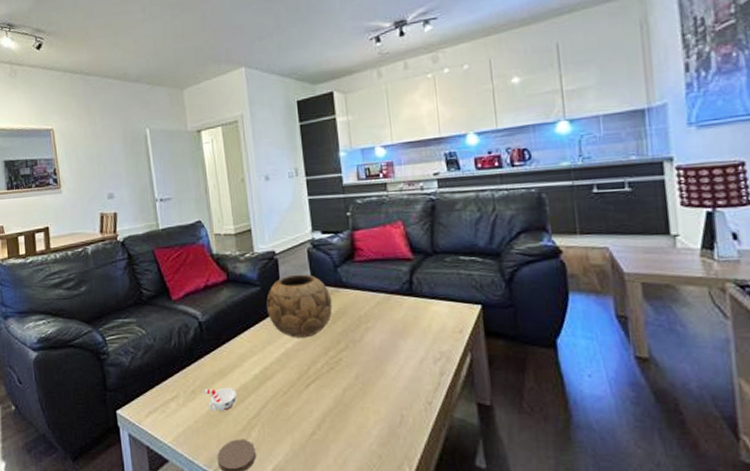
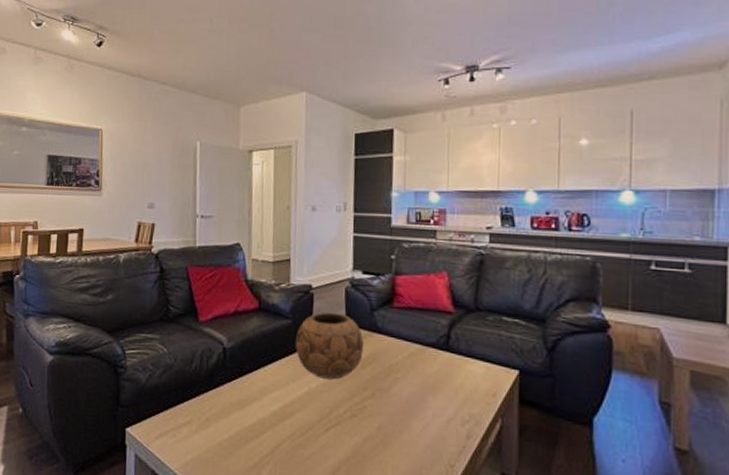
cup: present [204,387,237,411] -> none [219,418,252,445]

